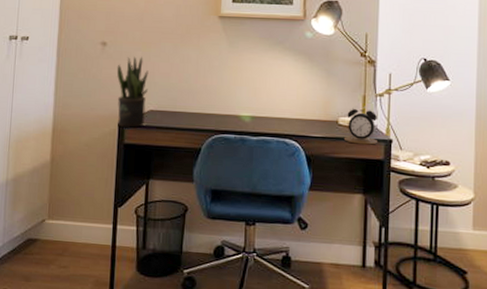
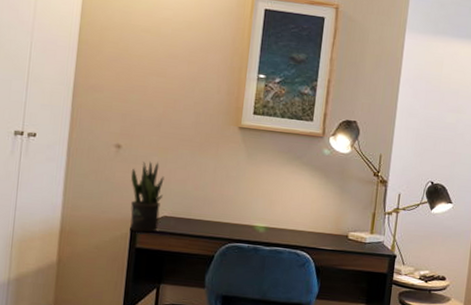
alarm clock: present [343,105,378,145] -> none [352,222,384,259]

